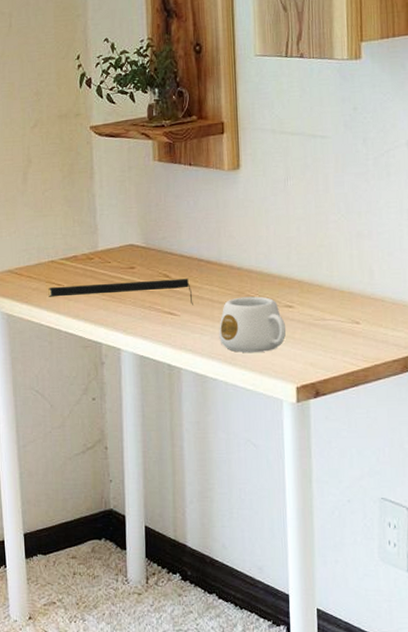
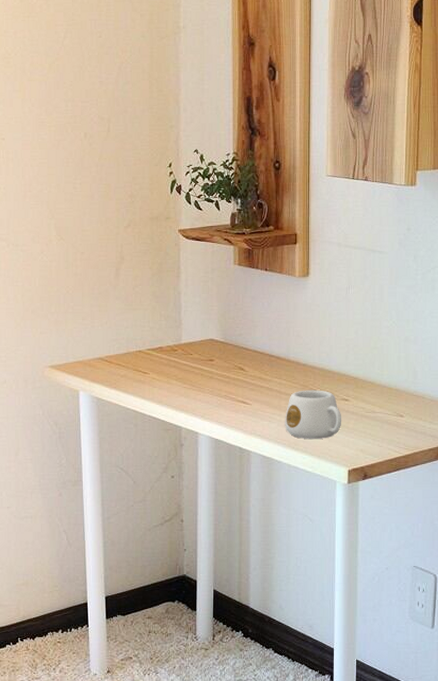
notepad: present [48,279,193,306] -> none [135,372,264,396]

